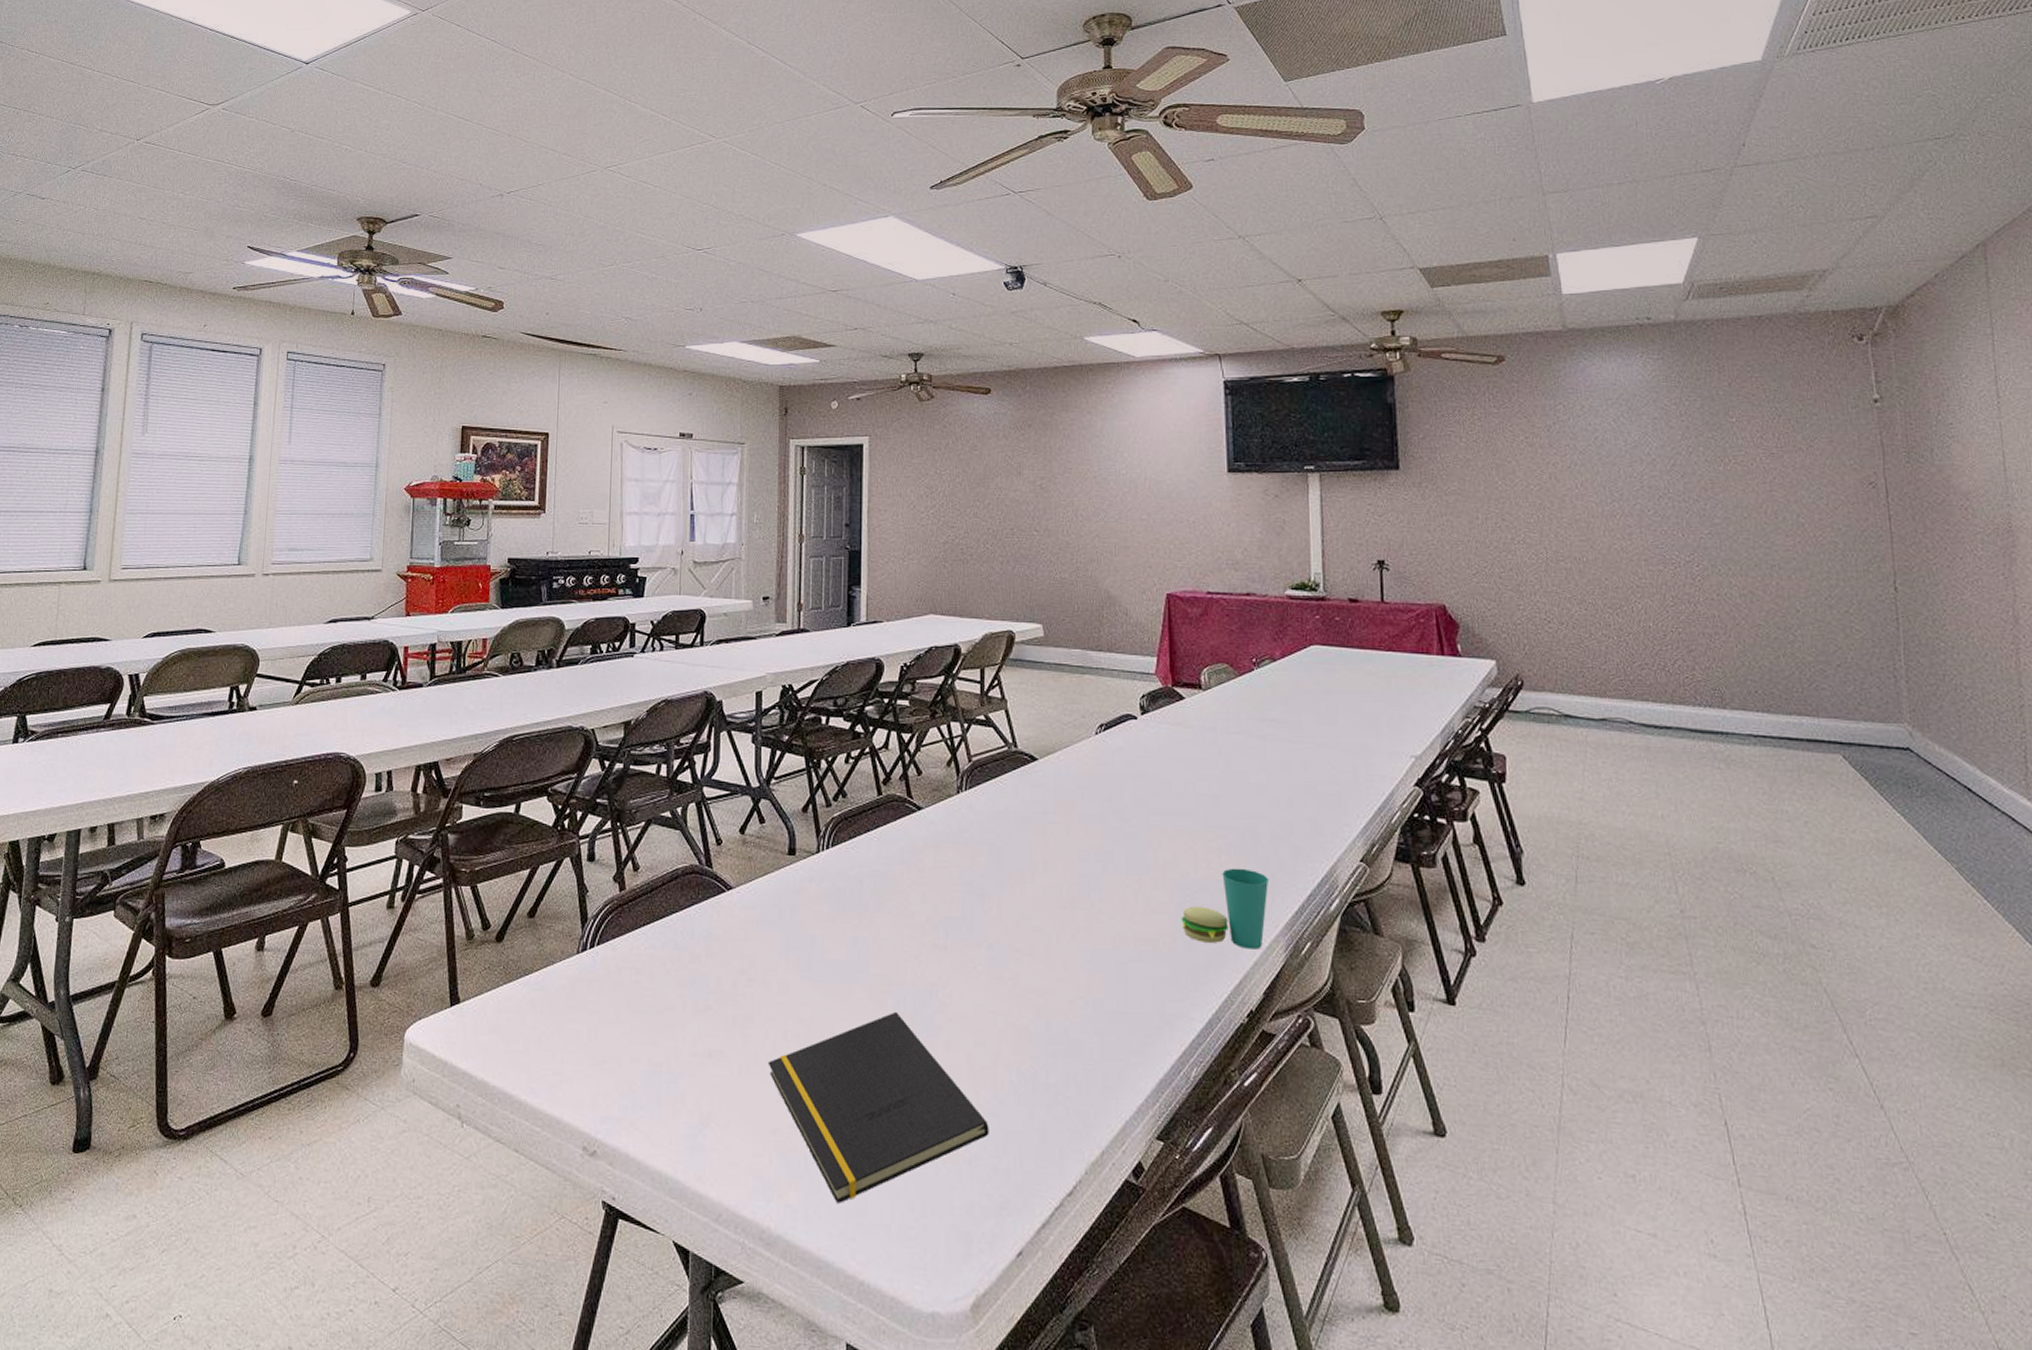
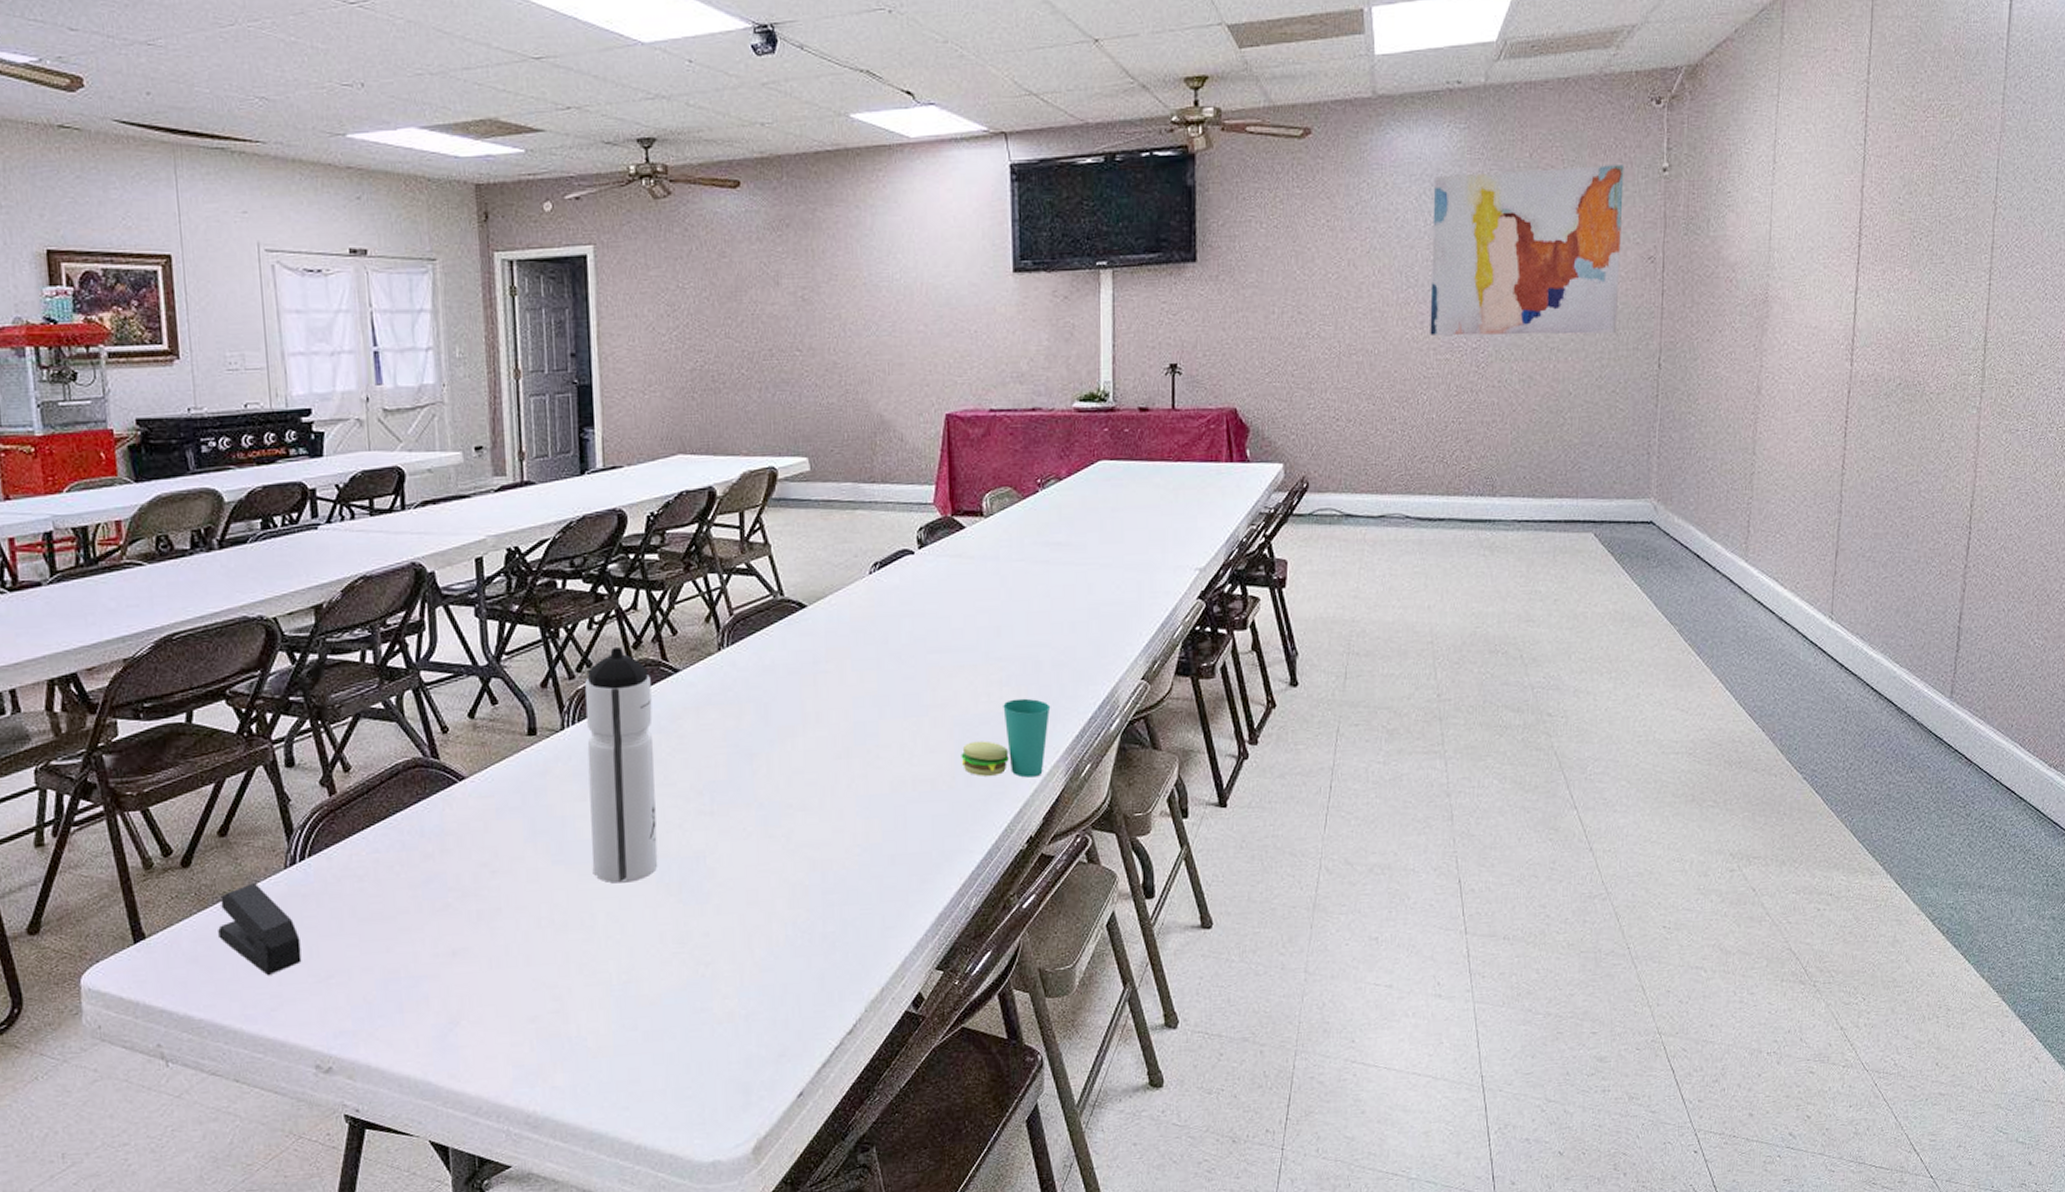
stapler: none [517,964,583,1053] -> present [218,883,302,976]
notepad: present [768,1011,989,1203] -> none [521,883,766,1077]
water bottle: none [836,782,897,1007] -> present [585,648,658,883]
wall art: none [1631,395,1843,554] -> present [1430,165,1624,336]

